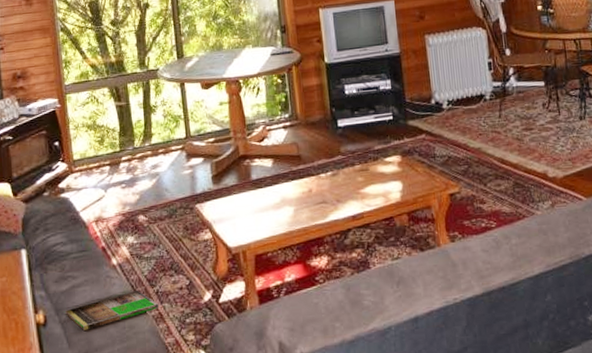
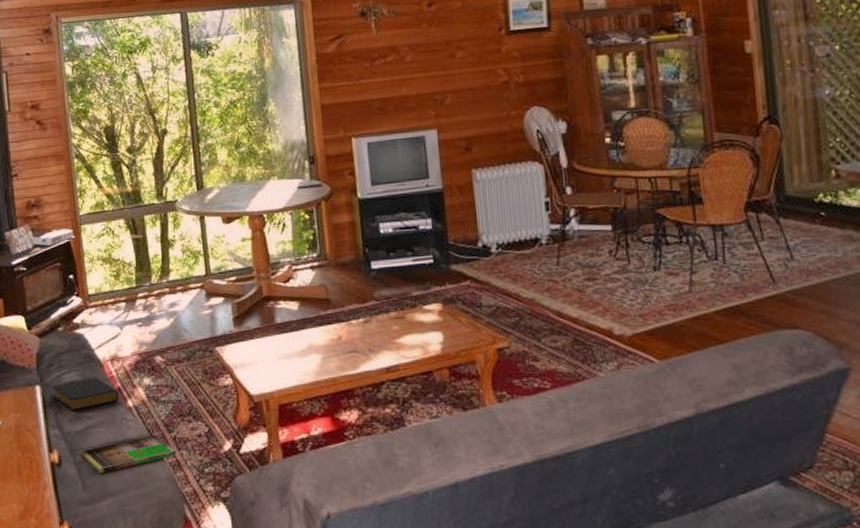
hardback book: none [37,238,103,273] -> present [51,377,119,411]

